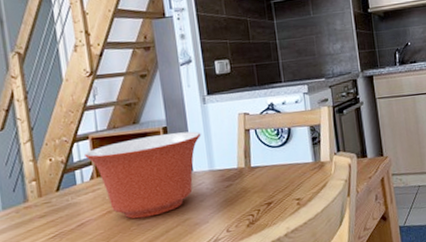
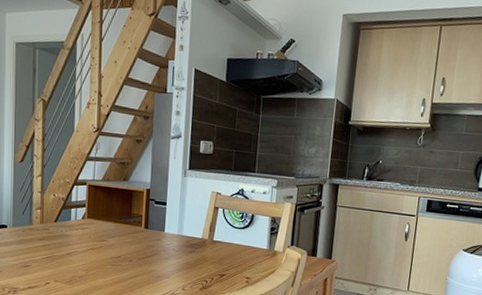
mixing bowl: present [85,131,202,219] -> none [81,193,177,262]

